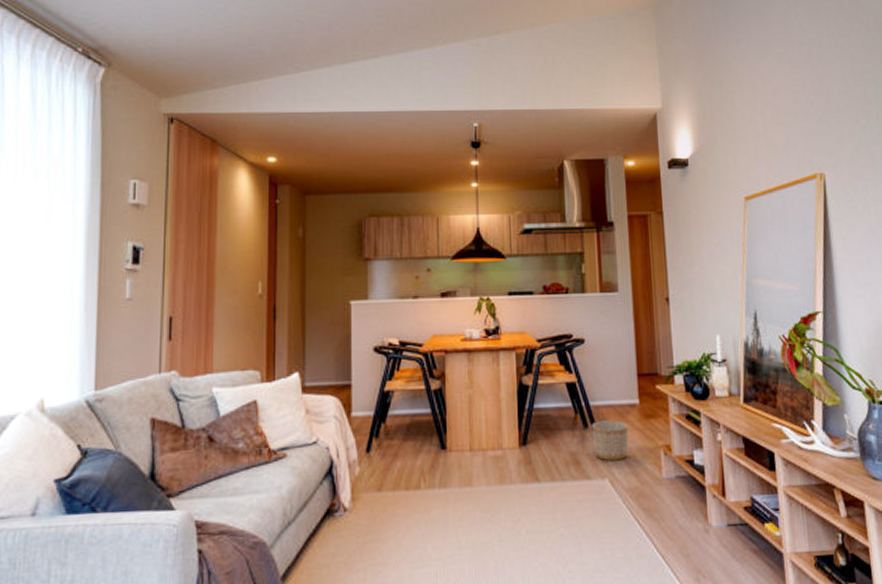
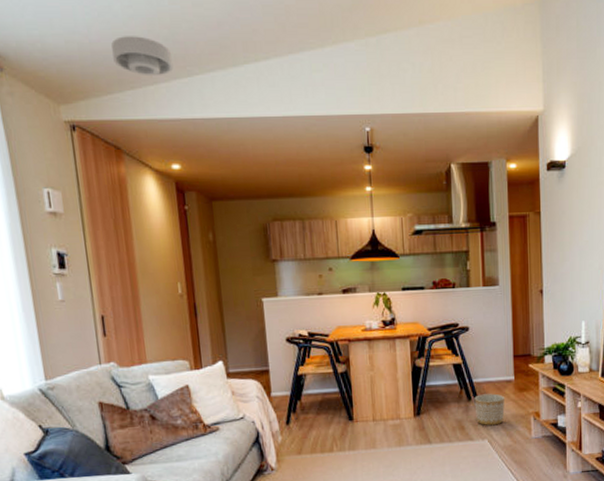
ceiling light: none [222,35,281,73] -> present [111,36,174,77]

